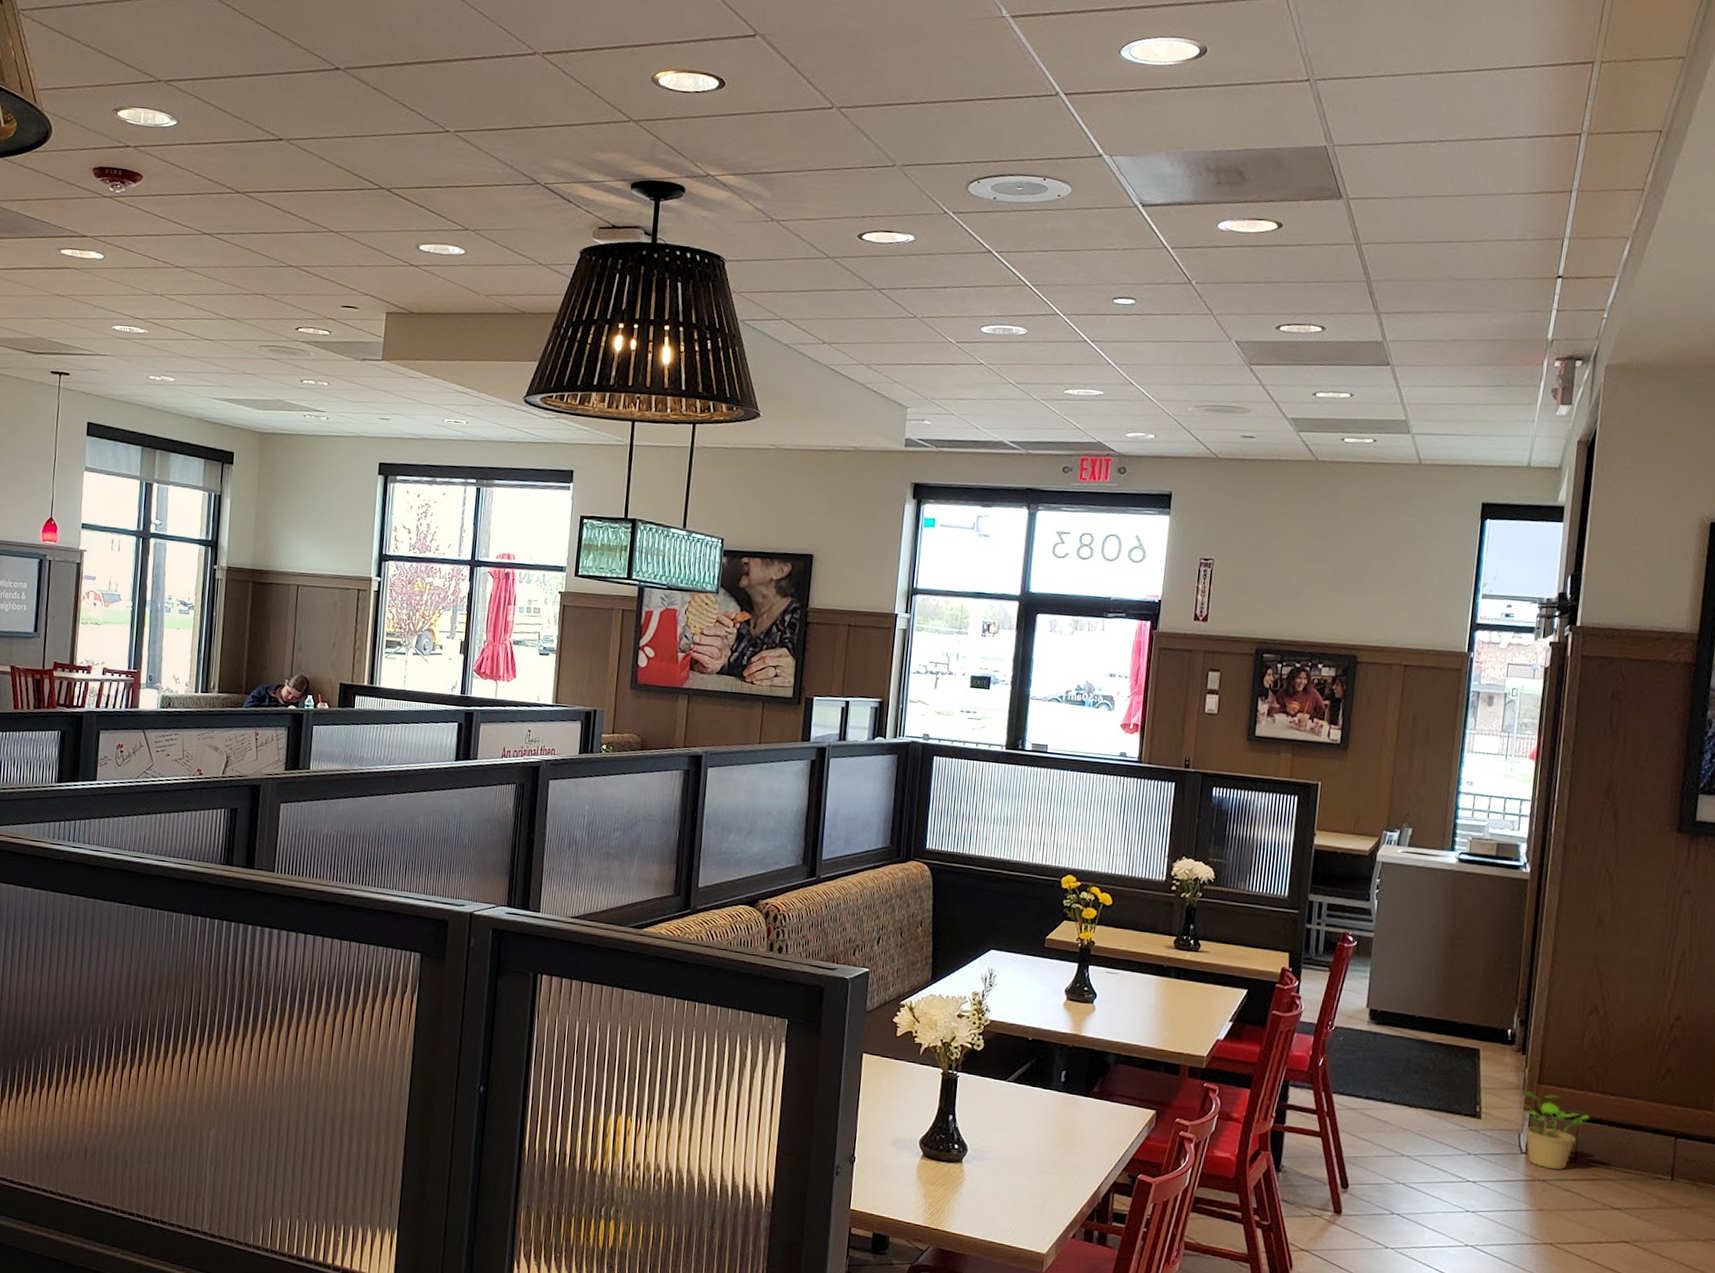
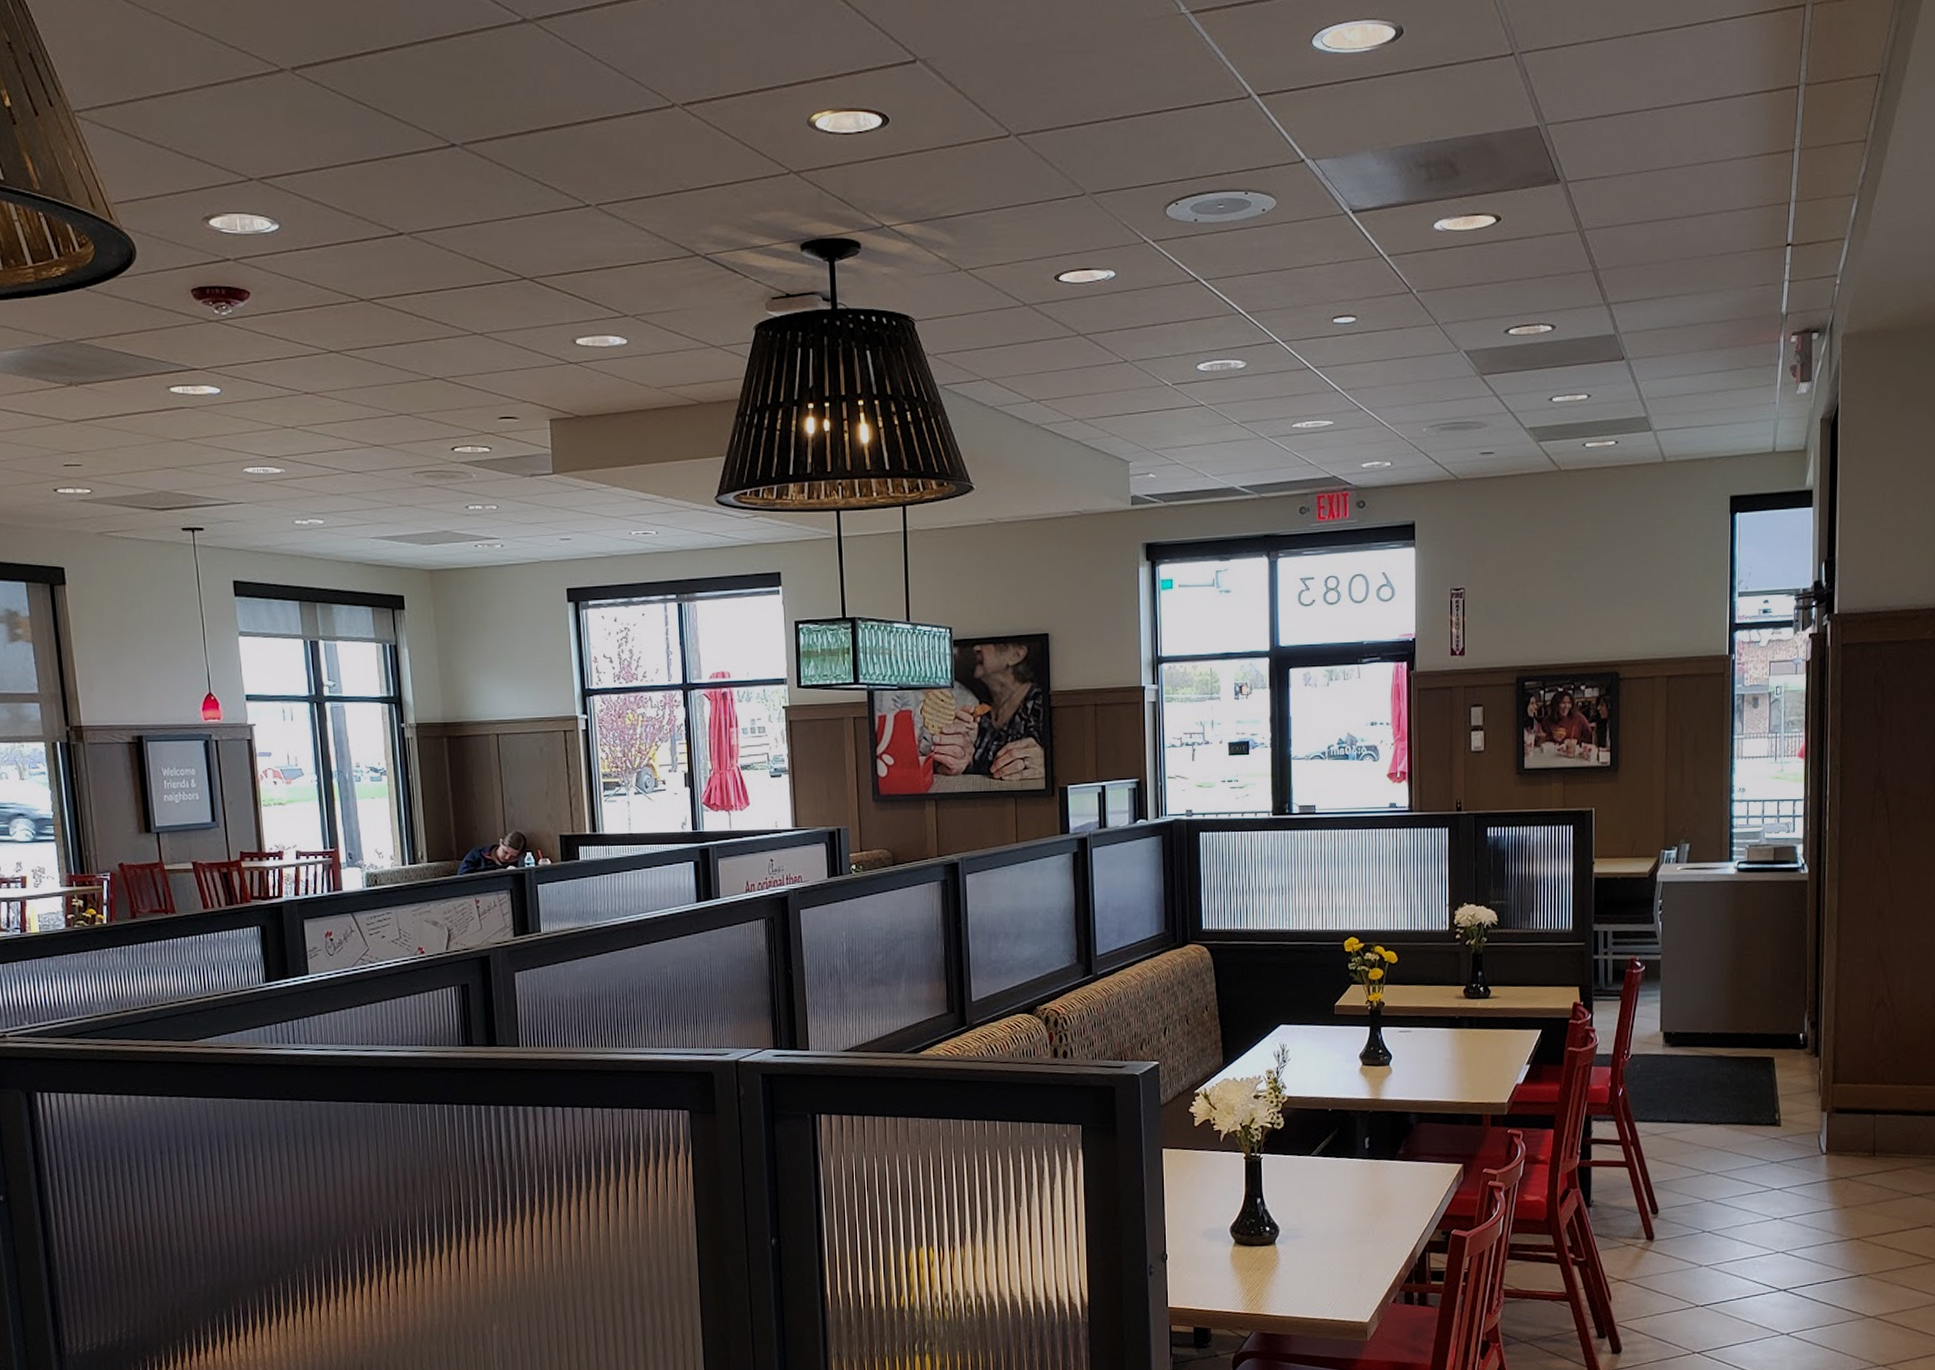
potted plant: present [1515,1090,1589,1170] -> none [1812,1091,1884,1166]

